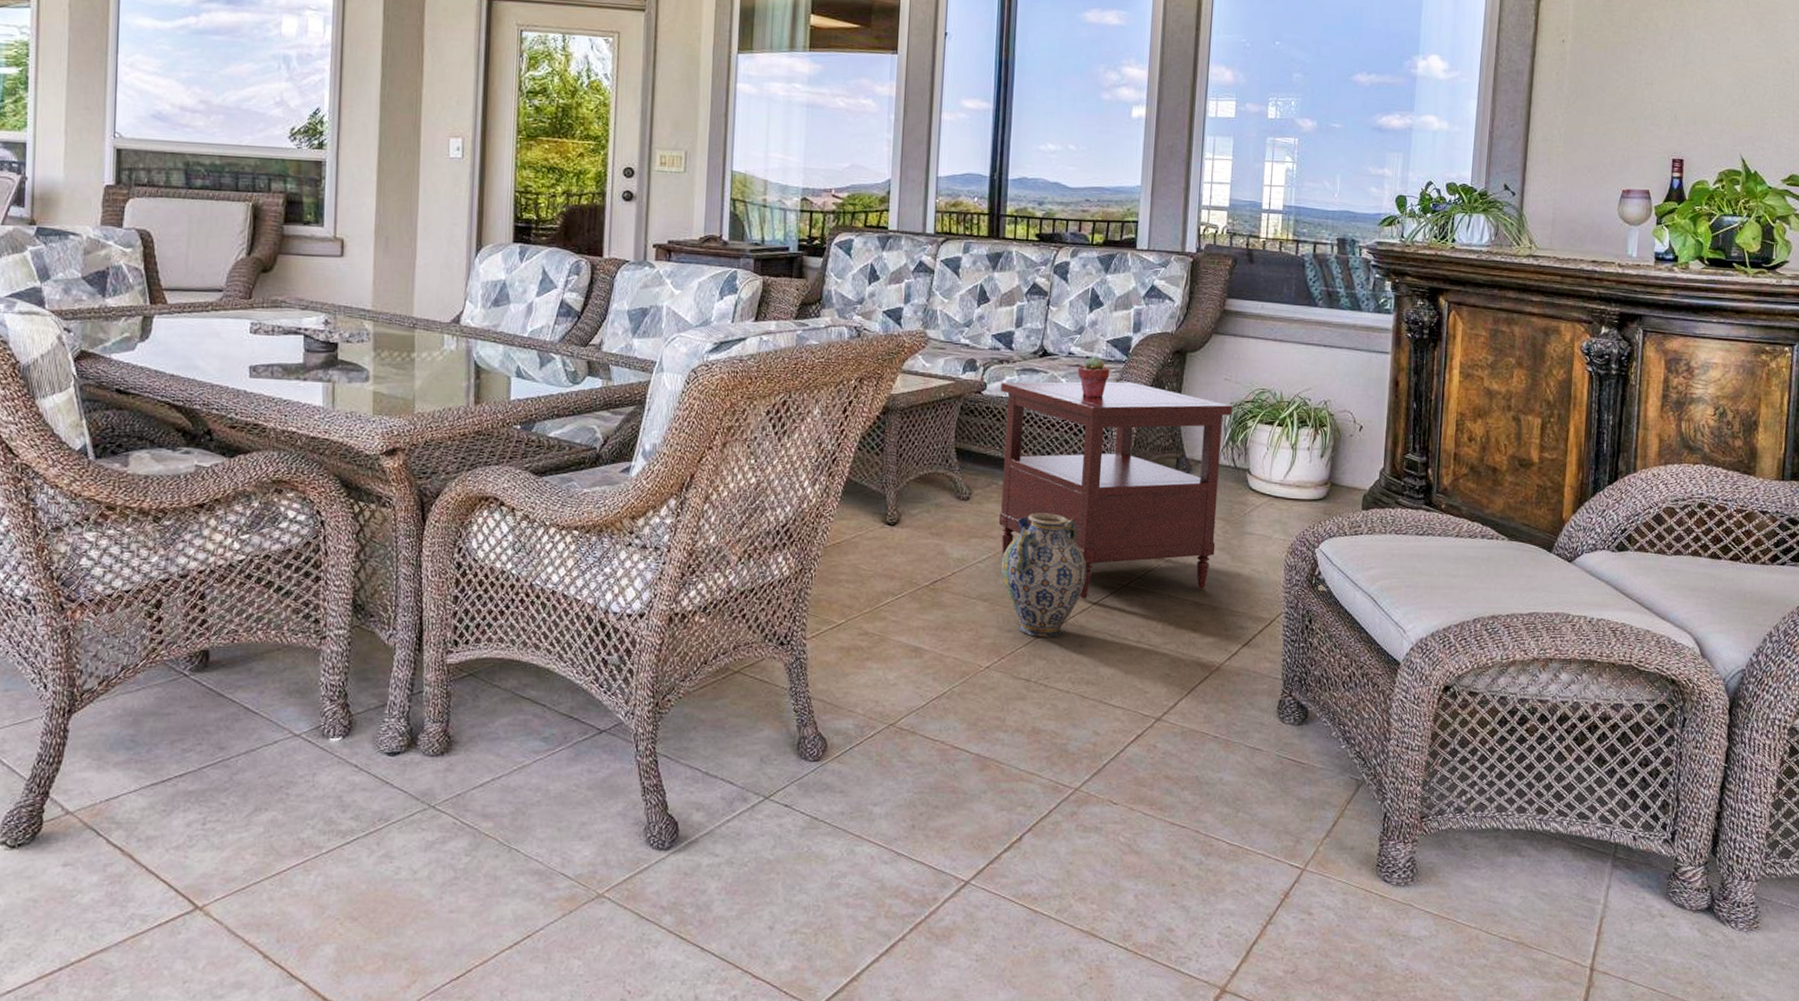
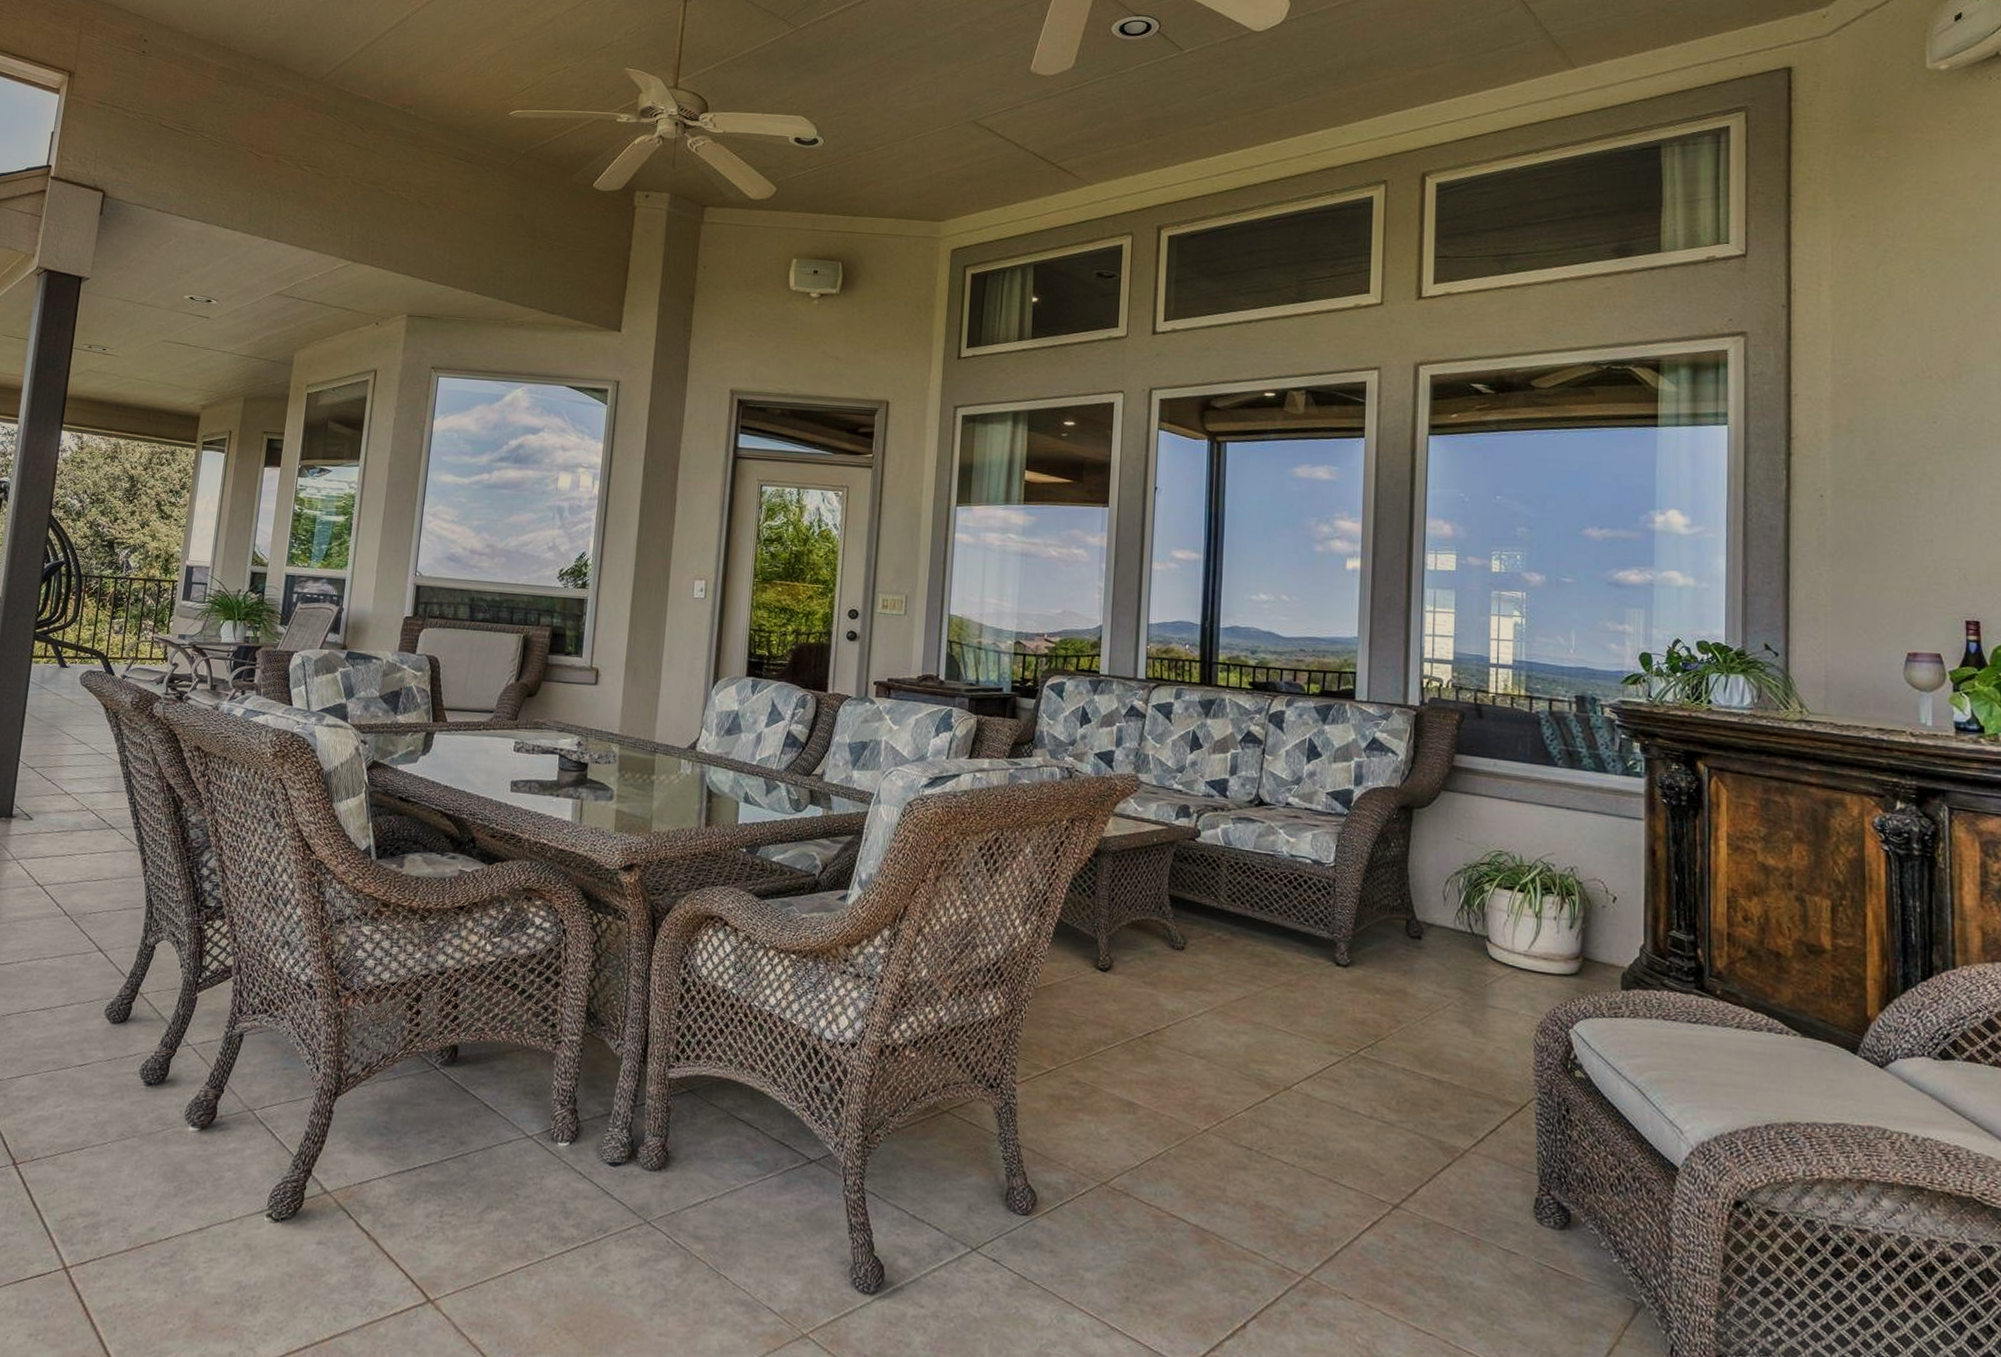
side table: present [999,381,1233,599] -> none [1215,830,1467,1065]
ceramic jug: present [1001,513,1087,637] -> none [1218,968,1311,1104]
potted succulent: present [1077,356,1110,398] -> none [1295,807,1331,851]

